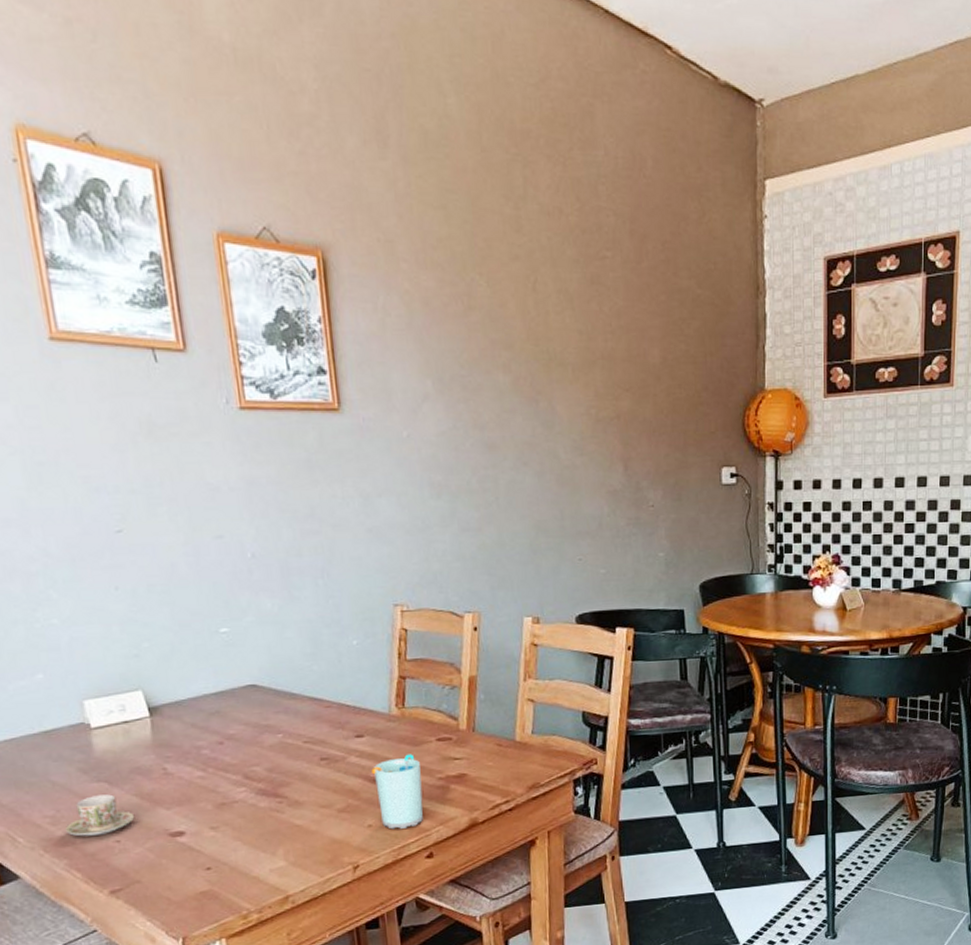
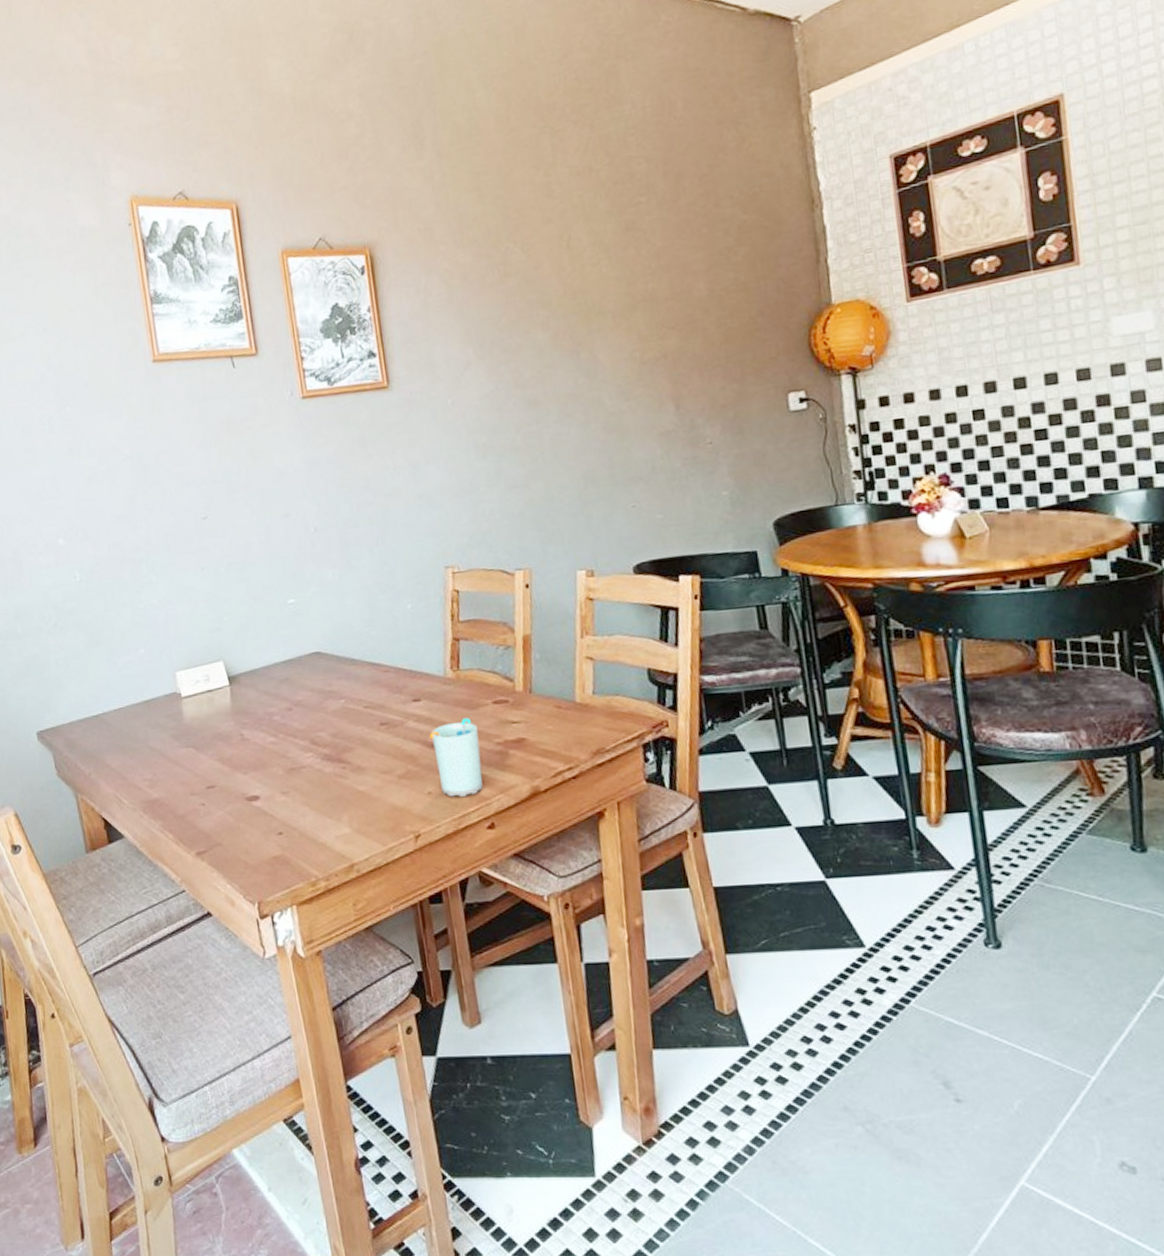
teacup: present [65,794,135,836] -> none [160,759,217,799]

